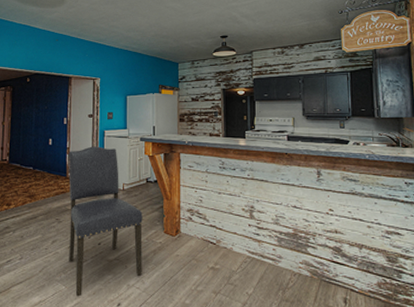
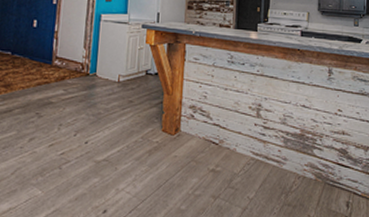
chair: present [68,146,143,297] -> none [48,31,139,203]

